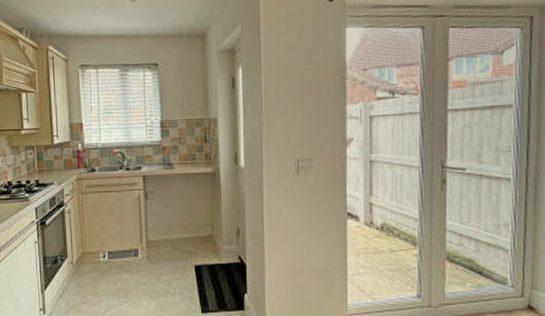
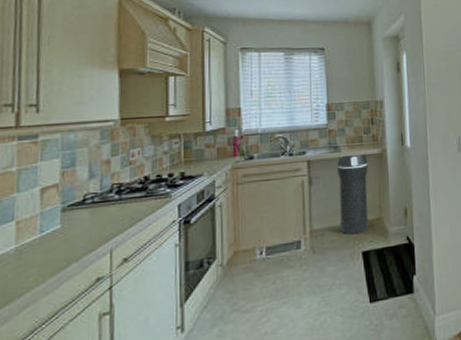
trash can: none [170,165,201,249] -> present [336,147,369,235]

